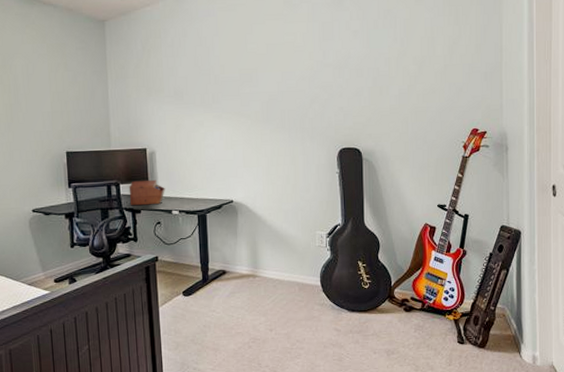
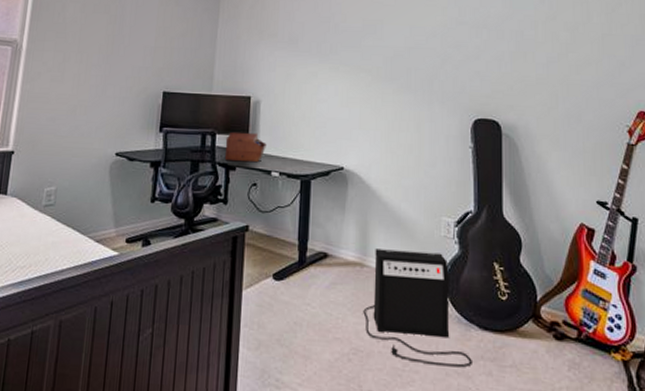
amplifier: none [258,259,344,342] -> present [363,249,472,368]

